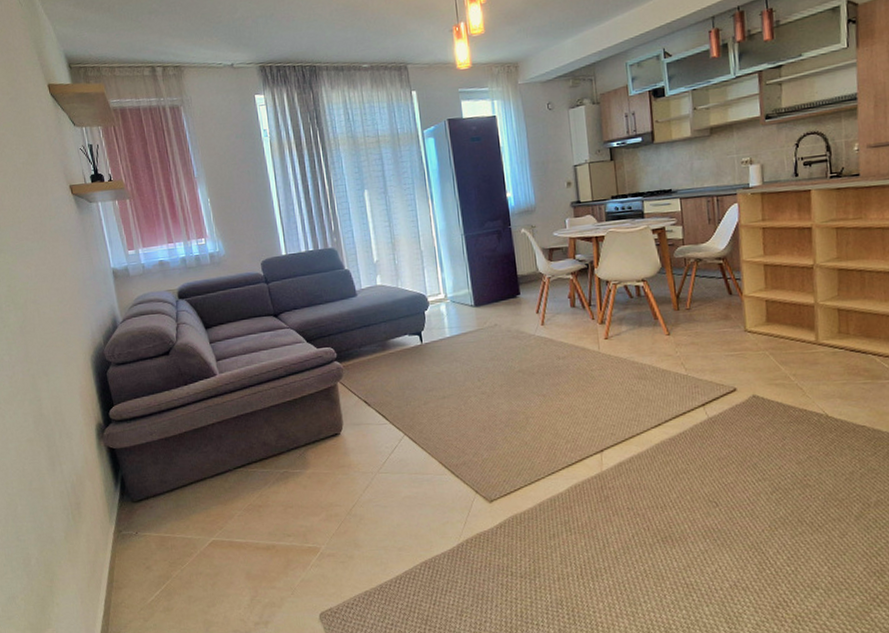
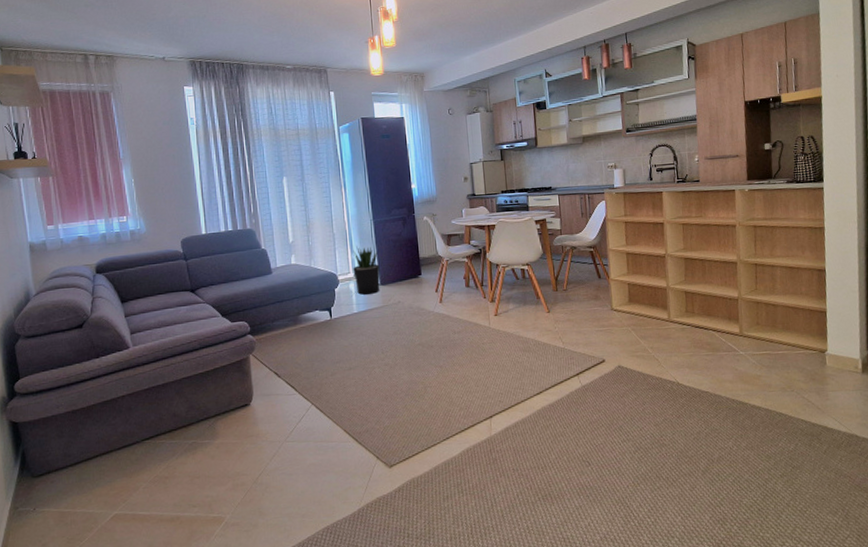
planter: none [443,264,474,318] -> present [353,246,380,295]

